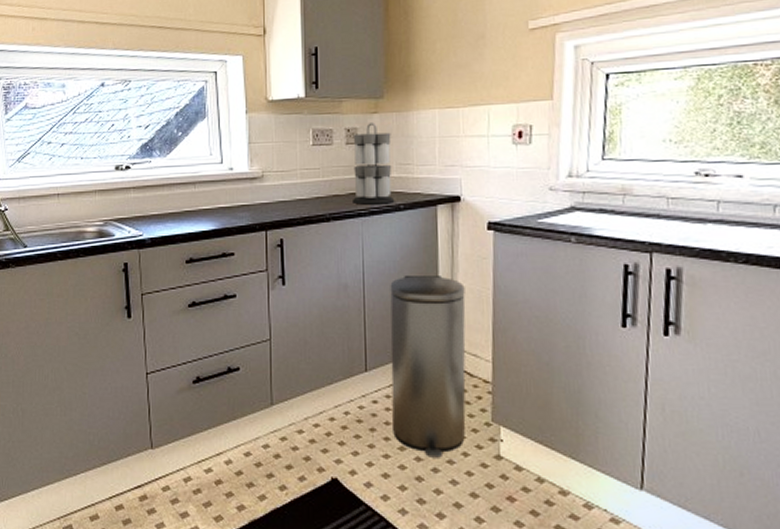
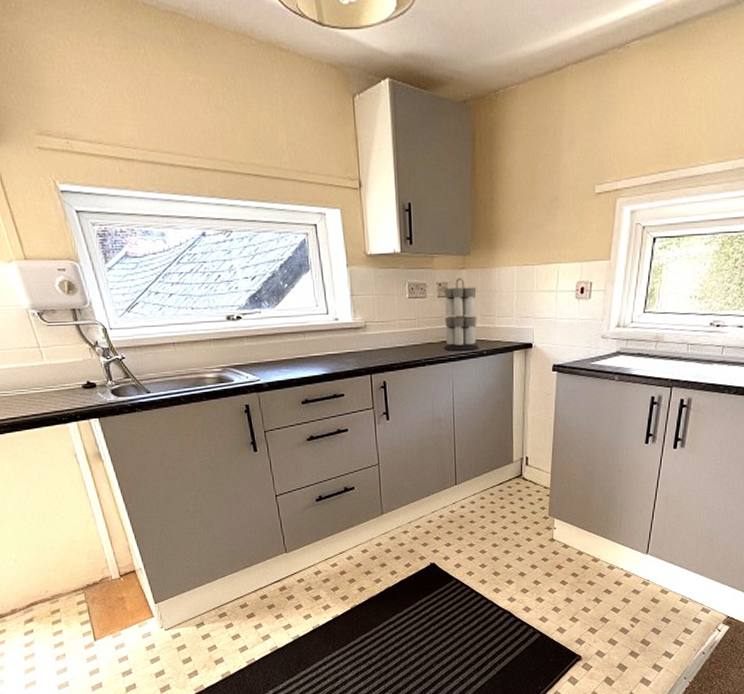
pedal bin: present [390,276,466,458] -> none [475,409,533,544]

